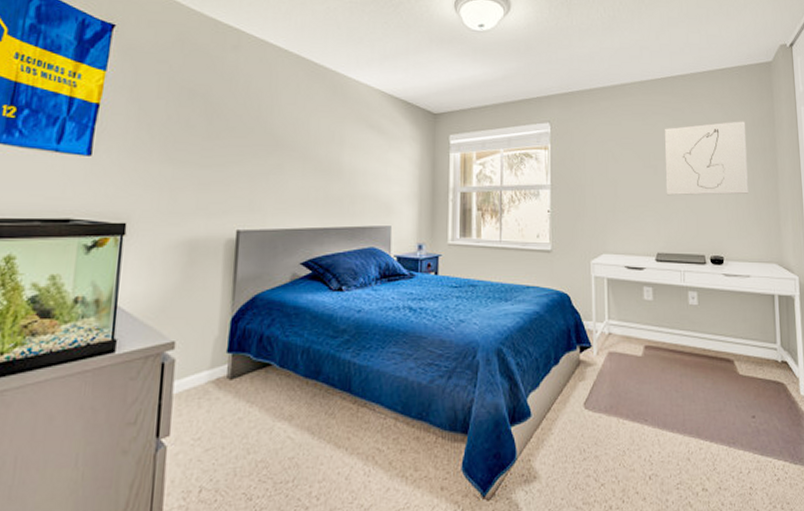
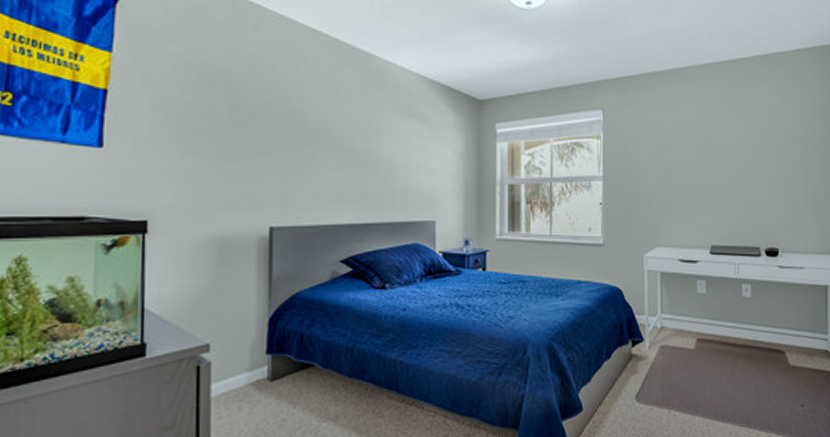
wall art: present [665,121,748,196] -> none [722,108,807,187]

